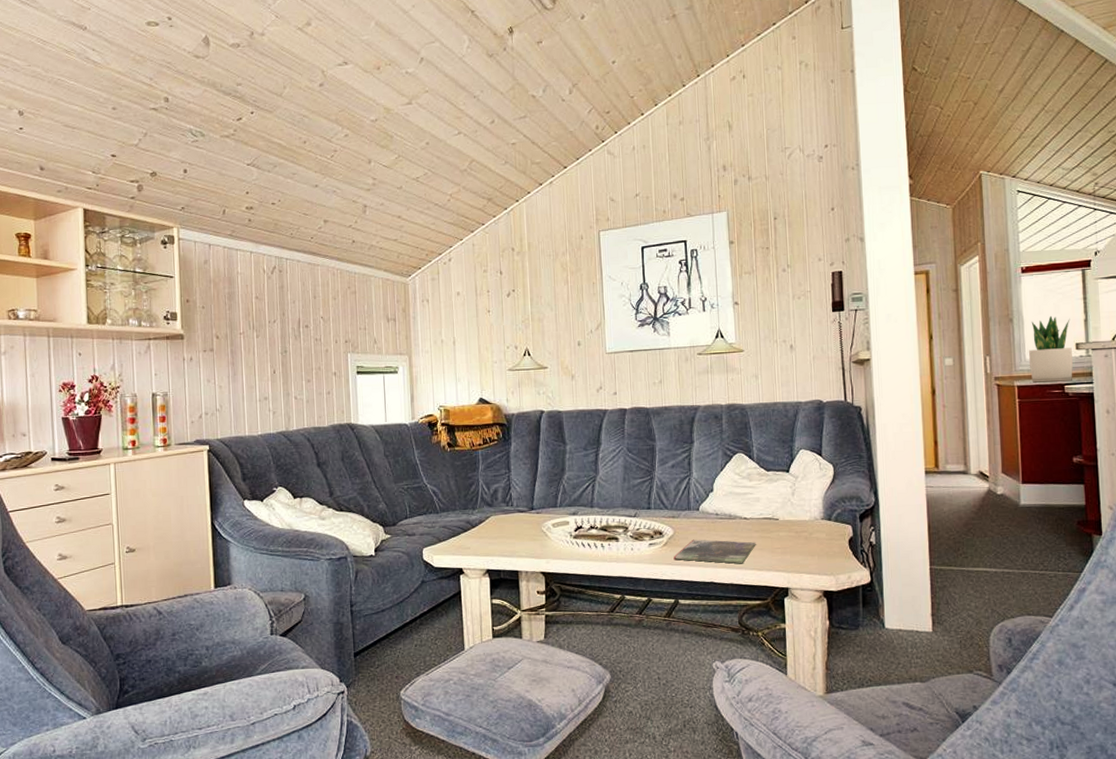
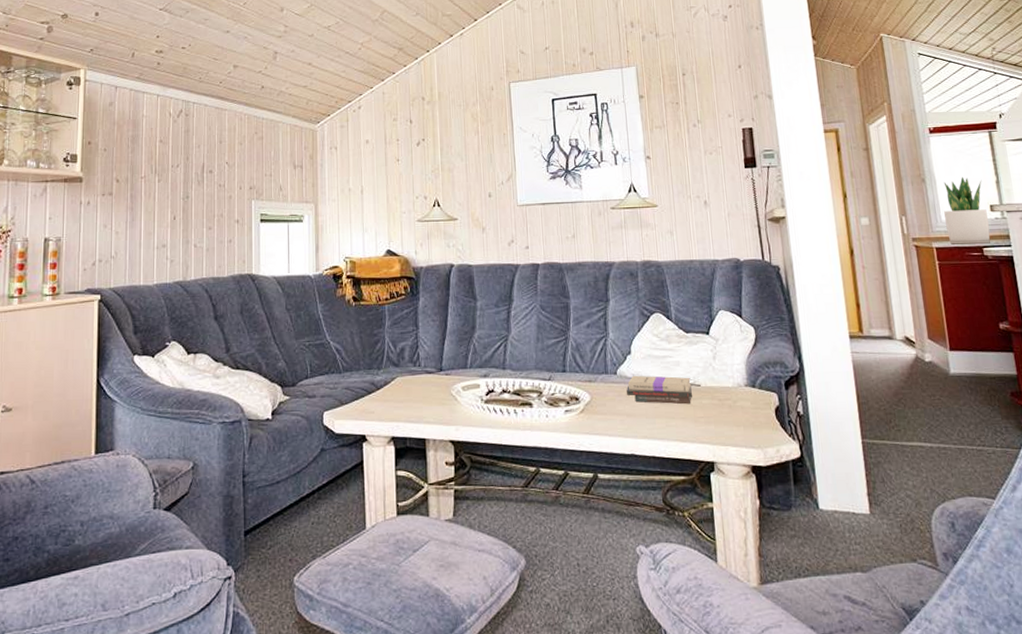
magazine: present [673,539,756,564] -> none [591,406,678,435]
books: none [708,511,770,537] -> present [627,375,692,405]

